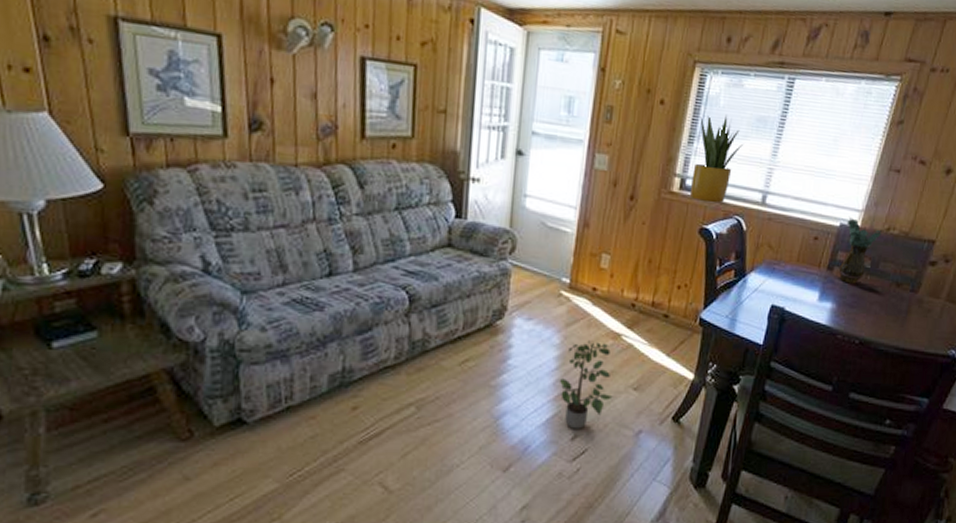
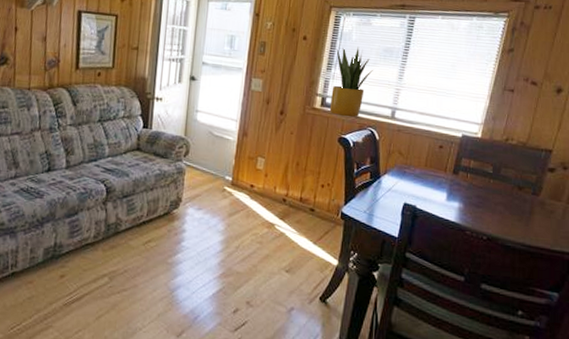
potted plant: present [560,340,613,429] -> none [224,228,268,304]
vase: present [838,216,882,284] -> none [463,128,501,187]

